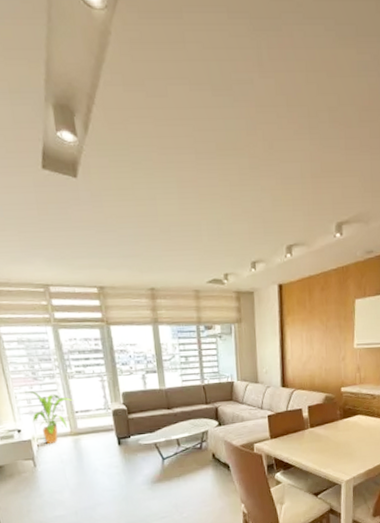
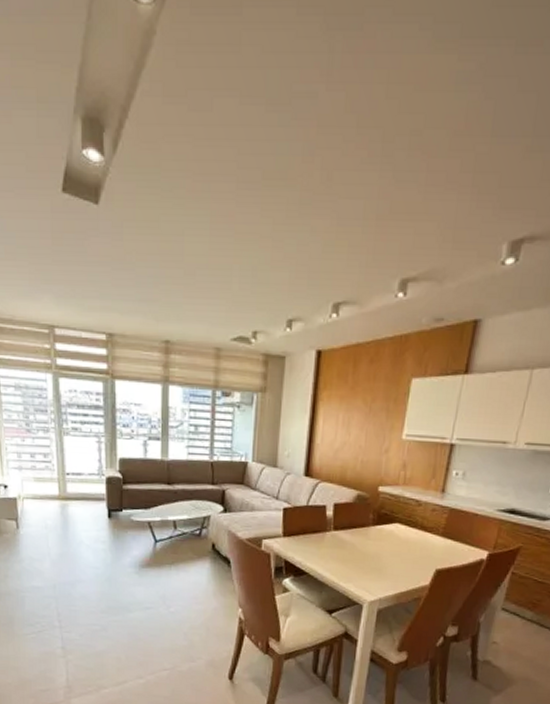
house plant: present [25,391,74,445] -> none [16,444,67,506]

